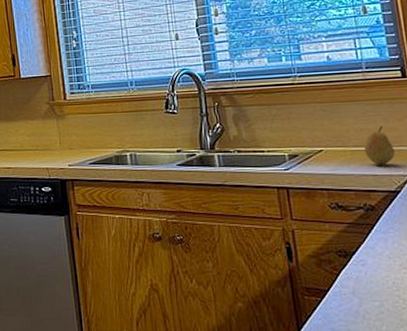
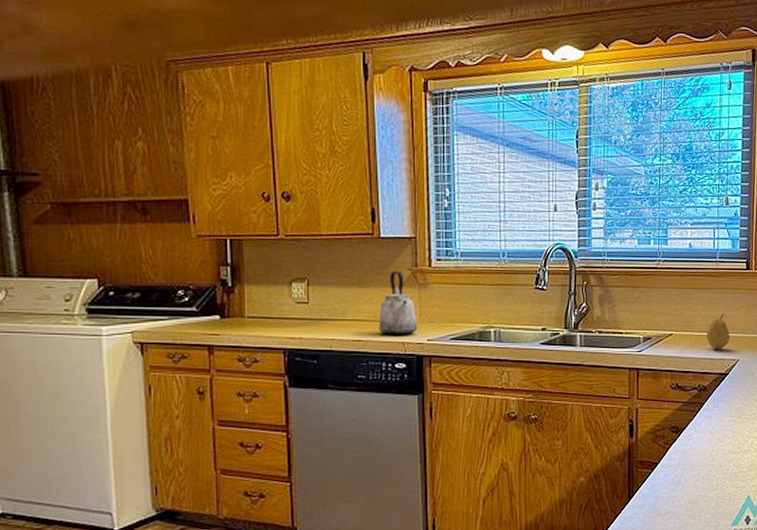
kettle: none [24,106,59,163] -> present [378,271,418,336]

